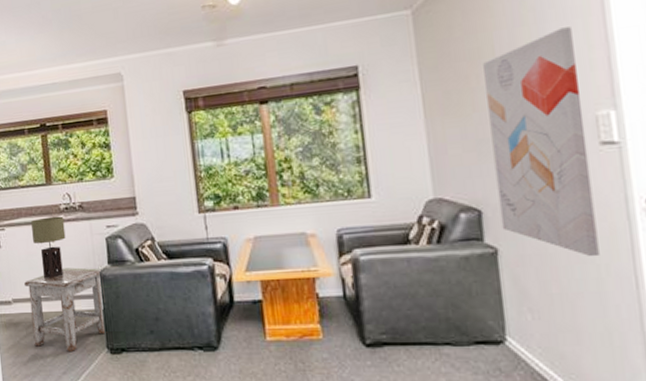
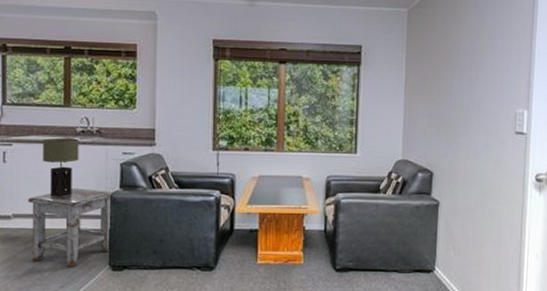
wall art: present [483,27,600,257] -> none [445,45,511,213]

